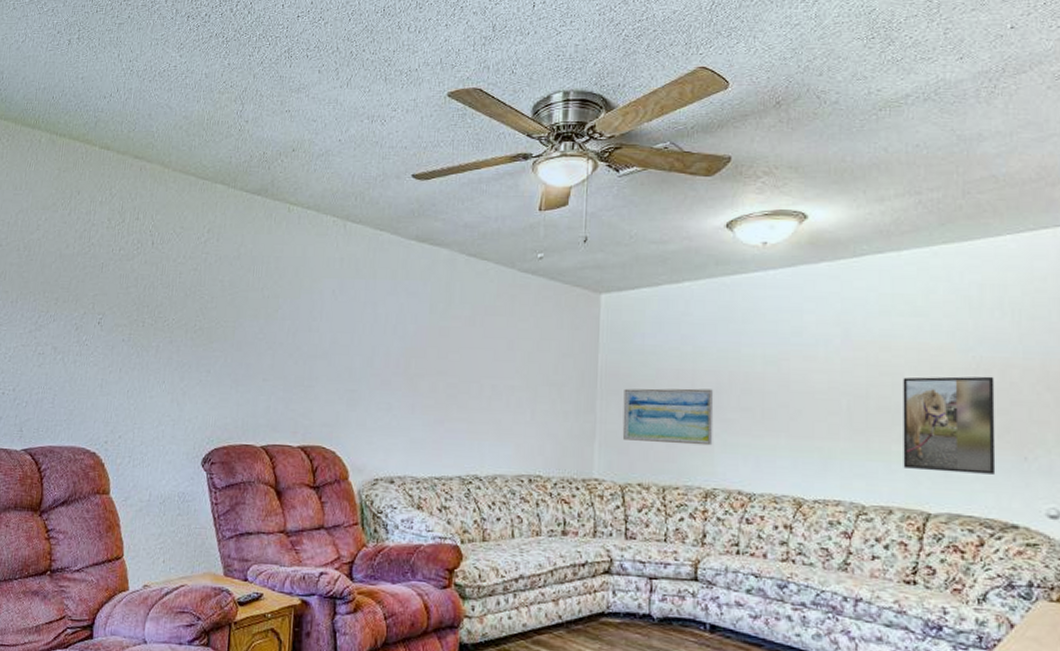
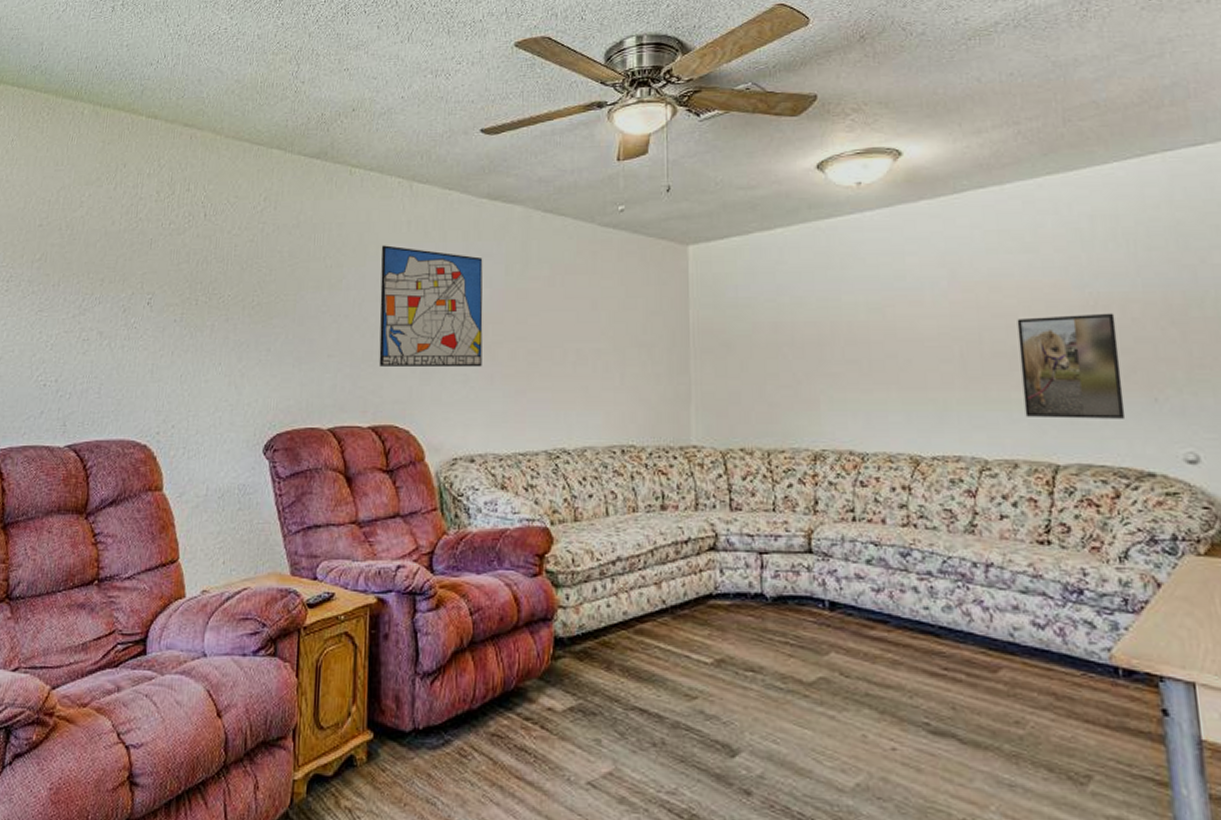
wall art: none [309,280,409,397] -> present [379,245,483,368]
wall art: present [622,388,714,446] -> none [719,342,819,403]

